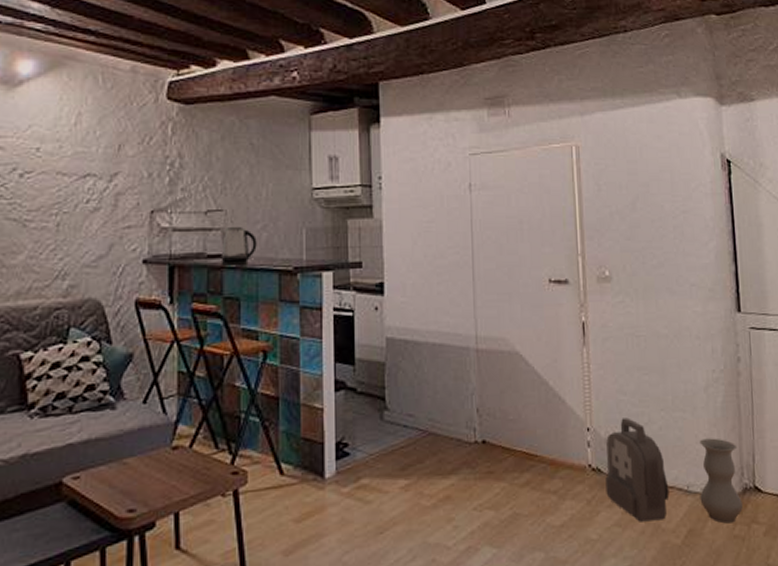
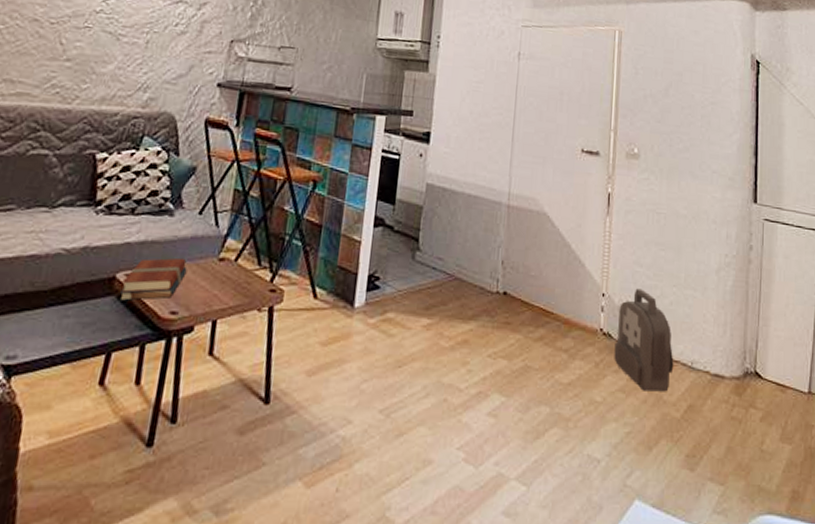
books: none [70,452,139,506] -> present [119,257,187,301]
kettle: present [220,226,257,267] -> none [286,63,322,101]
vase: present [699,438,743,524] -> none [702,319,742,404]

